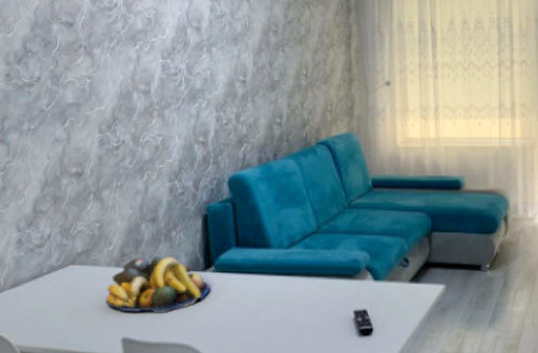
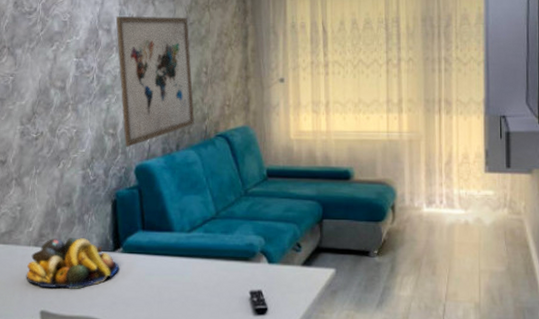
wall art: none [206,12,293,156] -> present [115,15,194,147]

